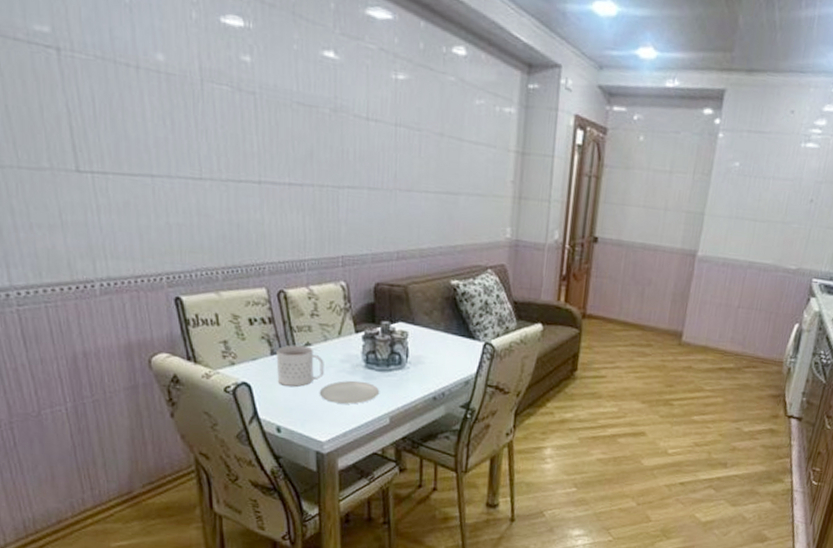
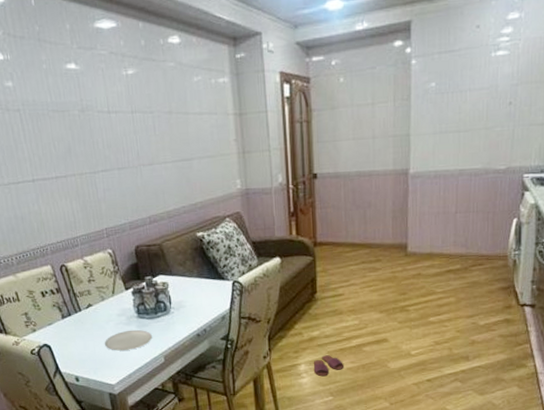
mug: present [276,345,324,387] -> none [66,307,106,342]
slippers: none [559,441,594,465] -> present [313,355,343,377]

